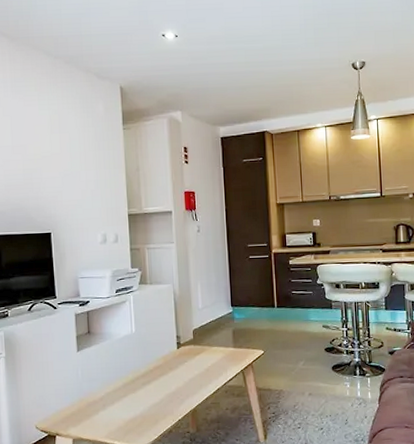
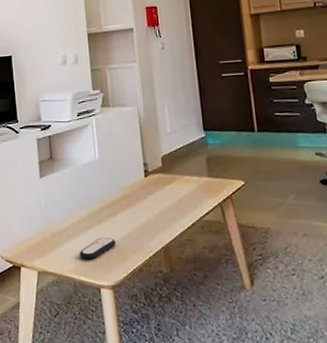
remote control: none [113,404,149,426] -> present [79,237,116,260]

